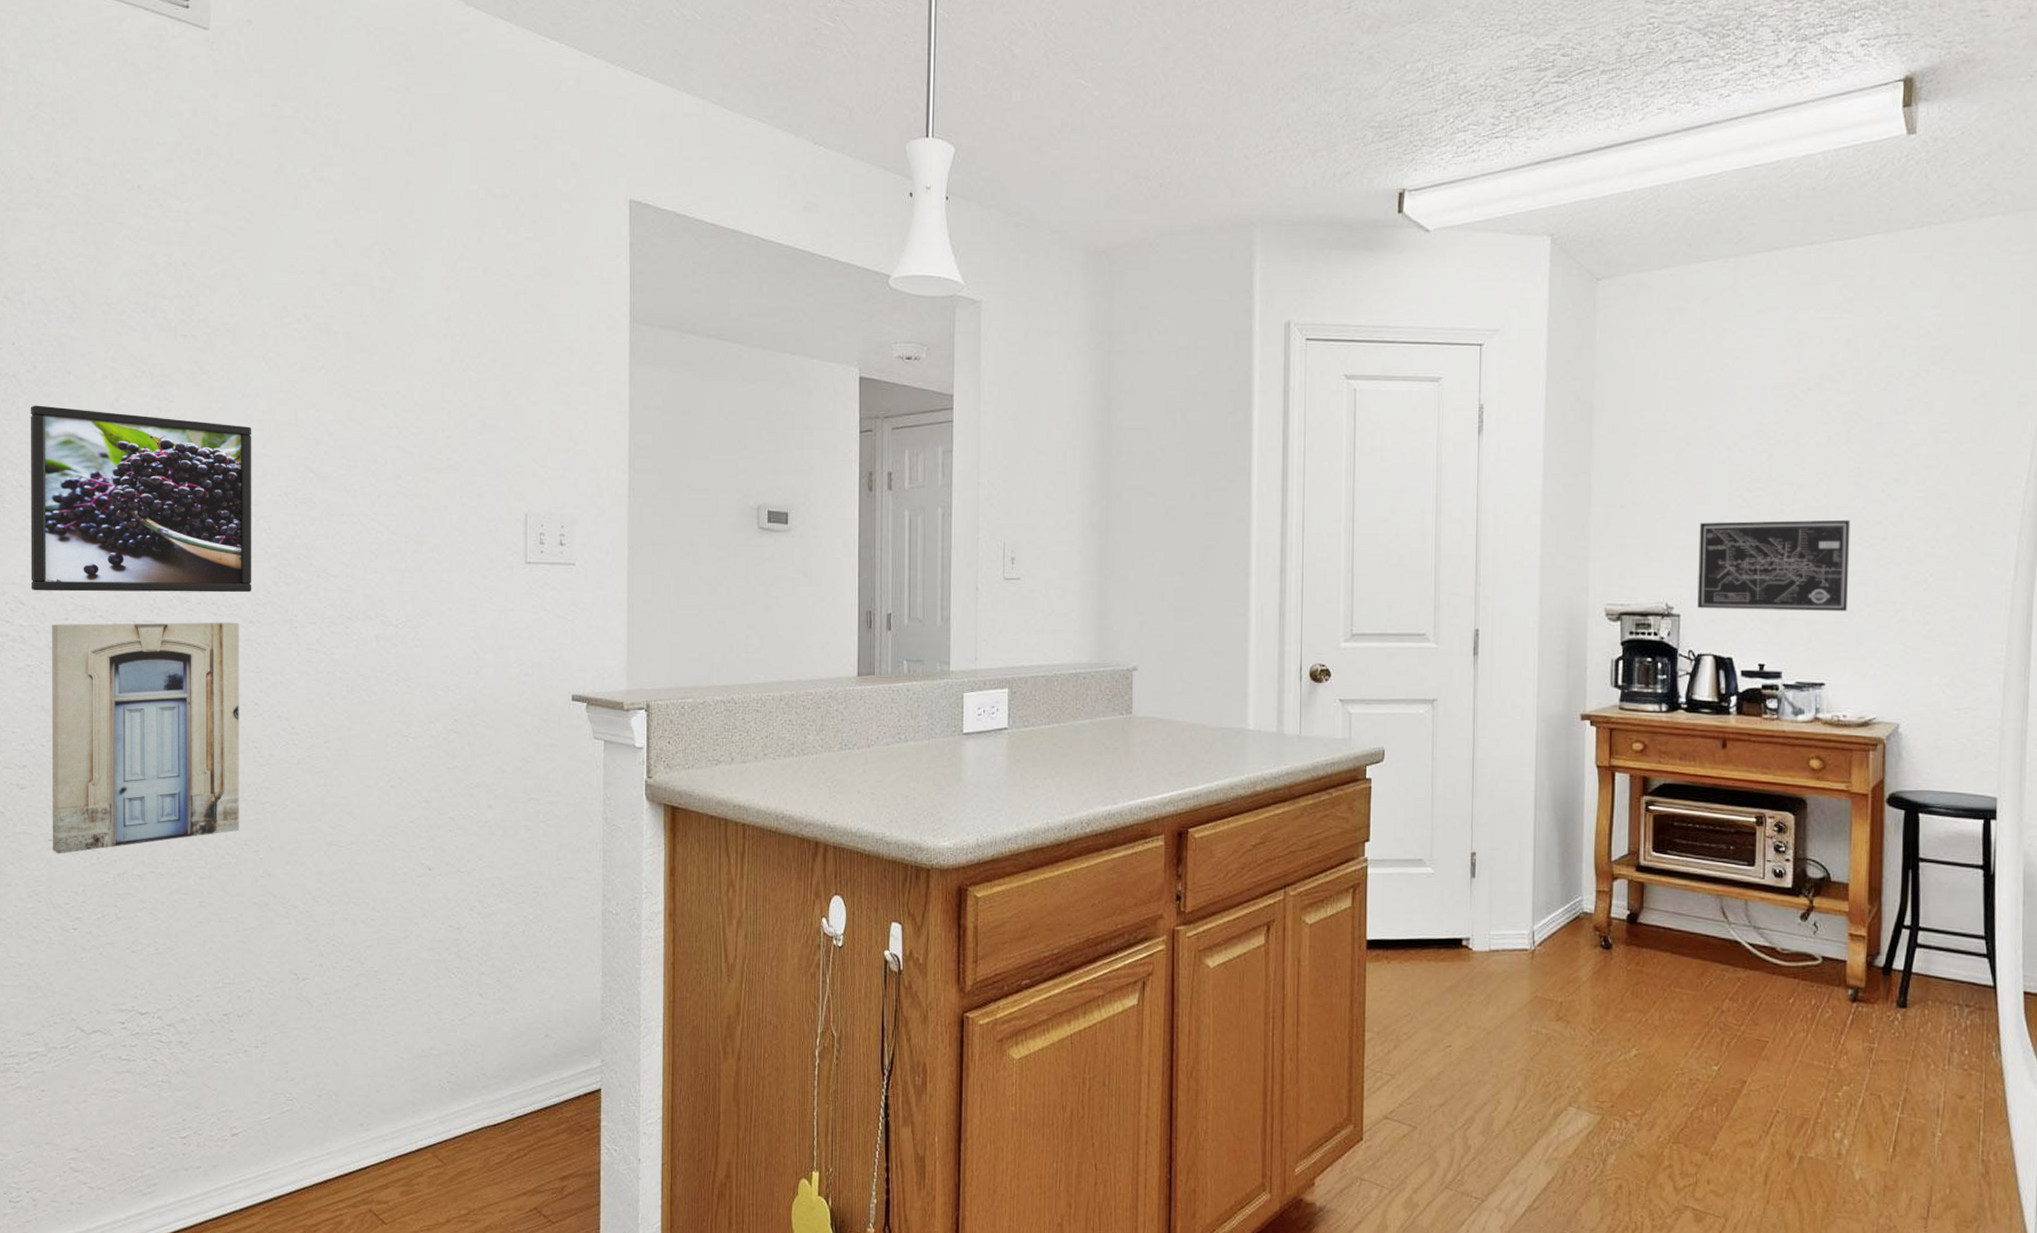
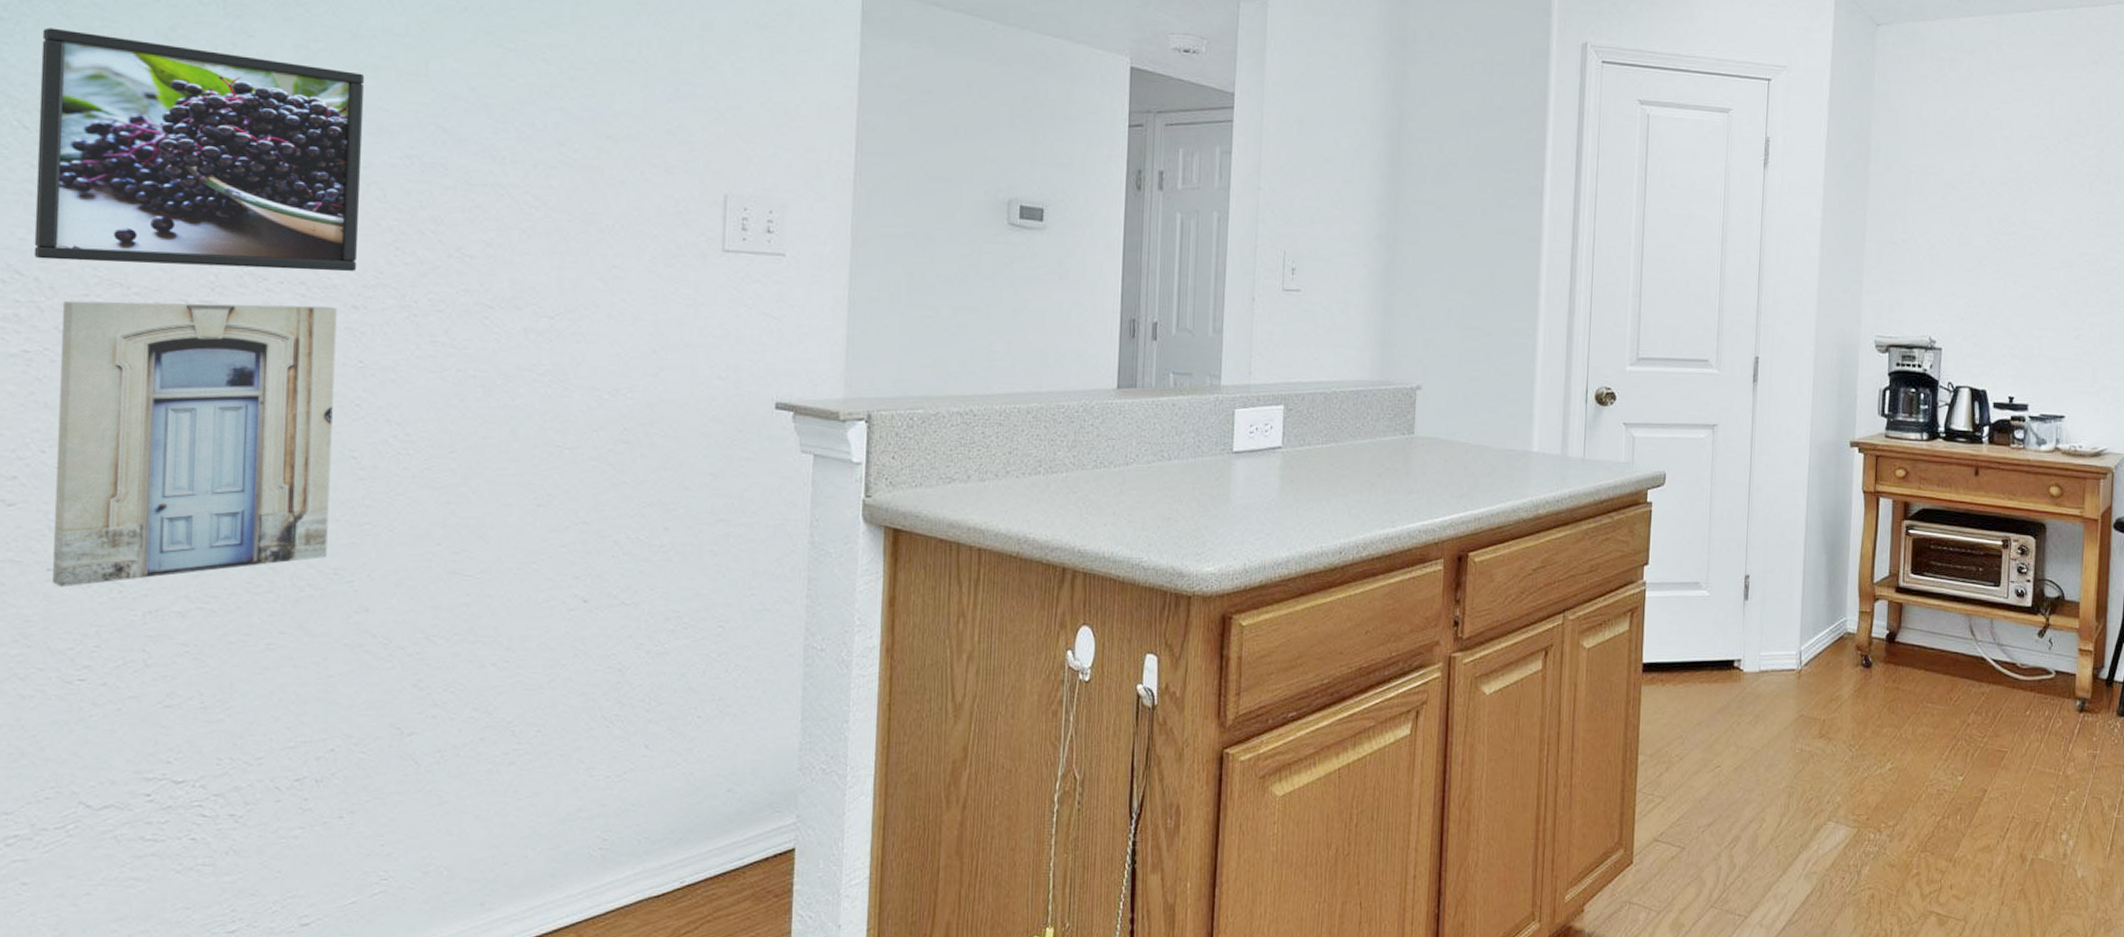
wall art: present [1697,519,1851,611] -> none [1957,261,2090,349]

